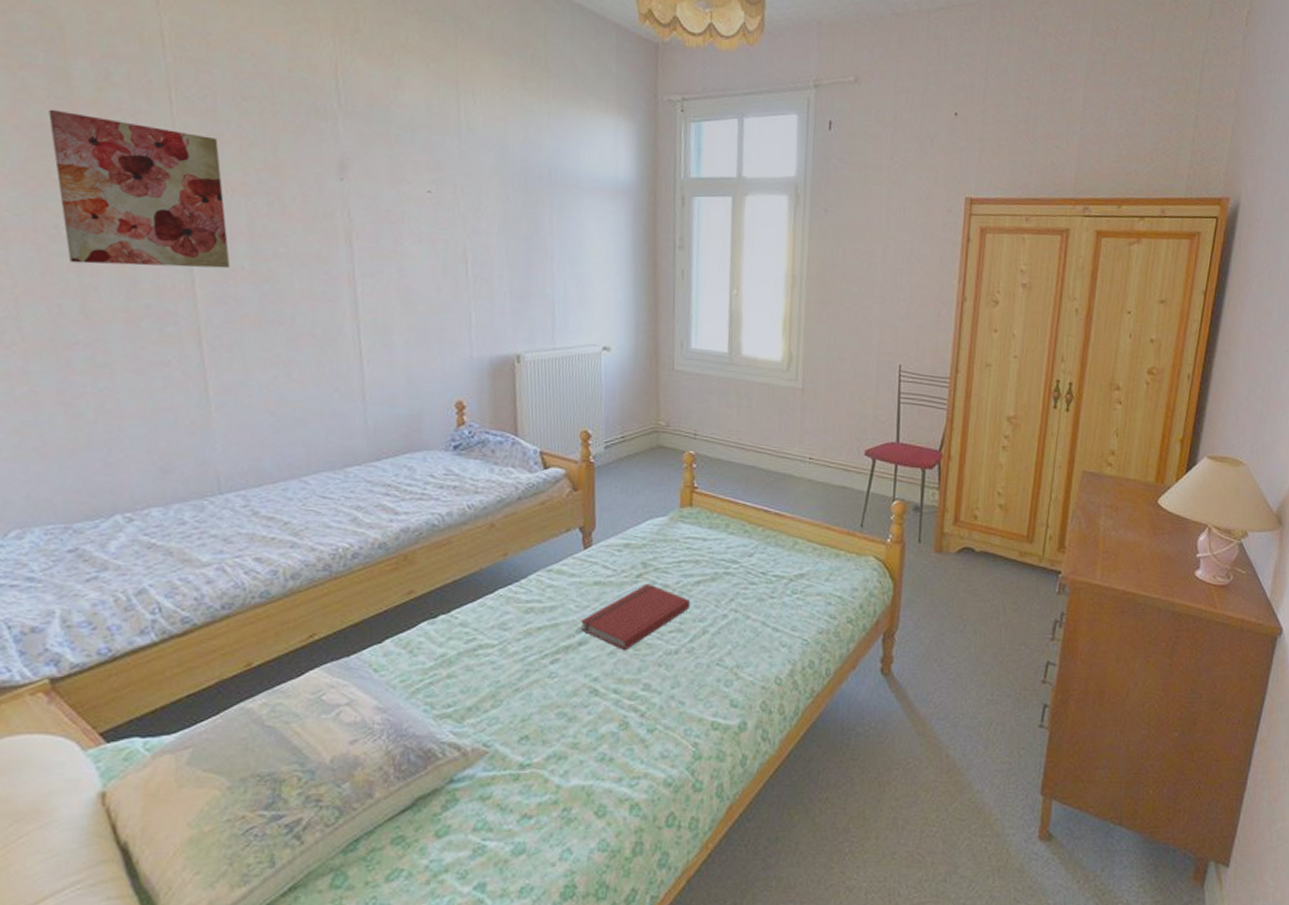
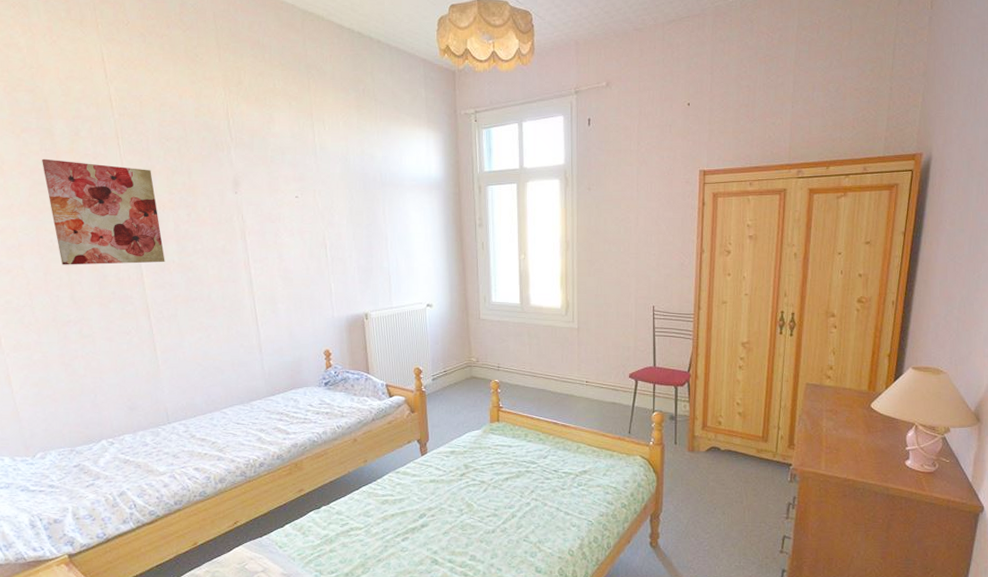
book: present [580,583,691,651] -> none [422,480,502,531]

